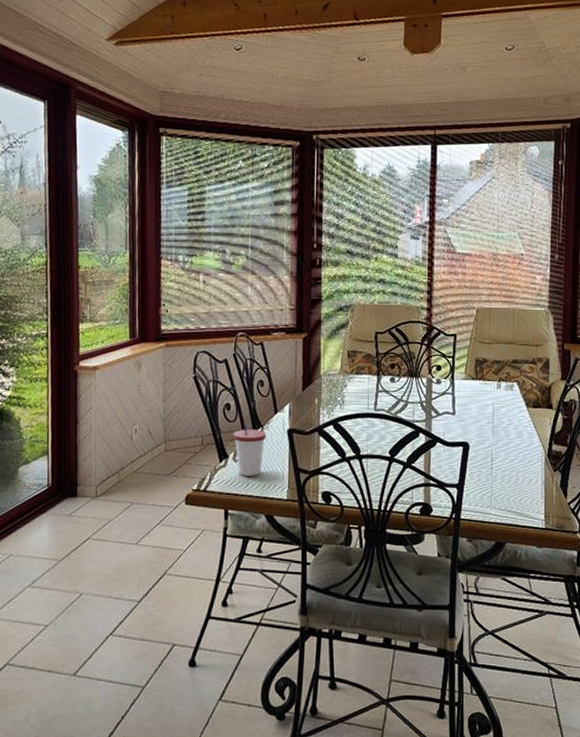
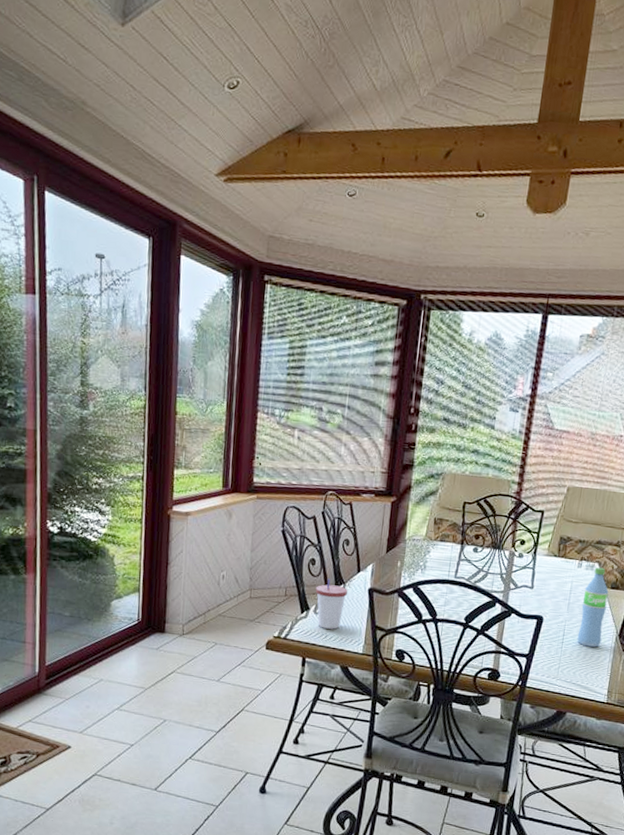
water bottle: none [506,386,531,470] -> present [577,567,609,647]

